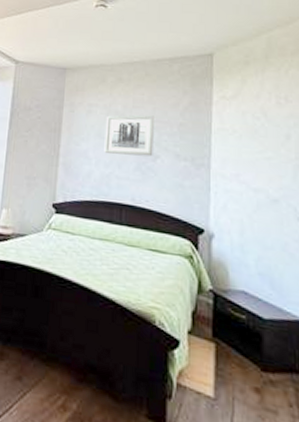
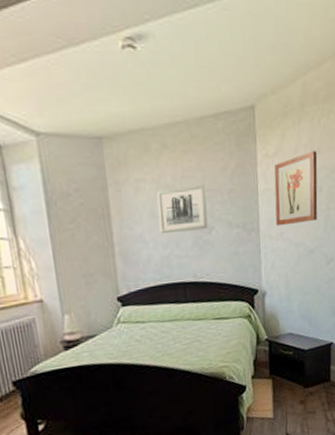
wall art: none [231,98,285,169] -> present [274,151,318,226]

